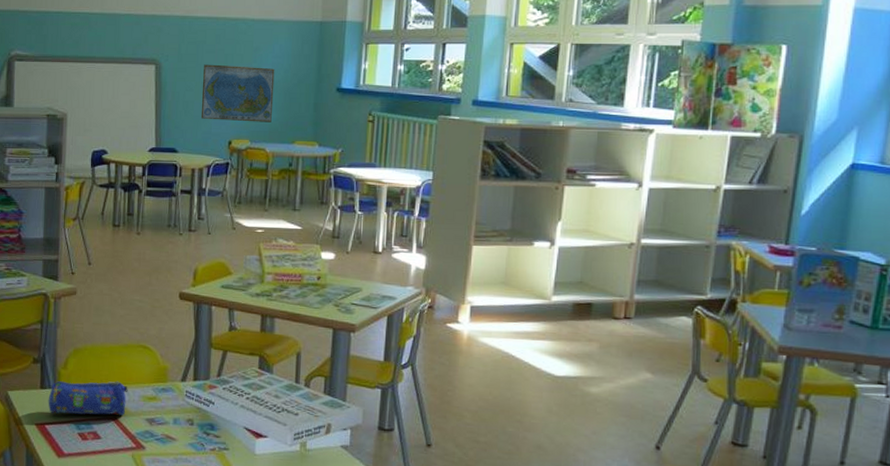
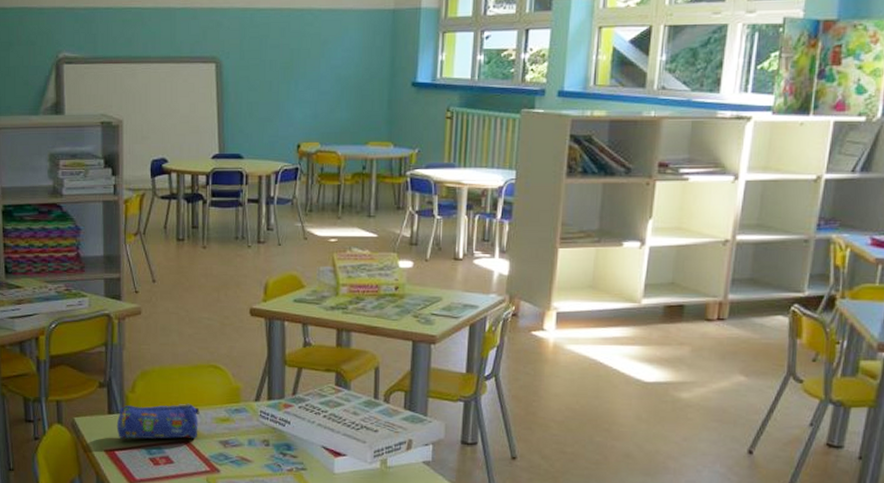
world map: present [200,64,275,122] -> none [266,60,345,123]

